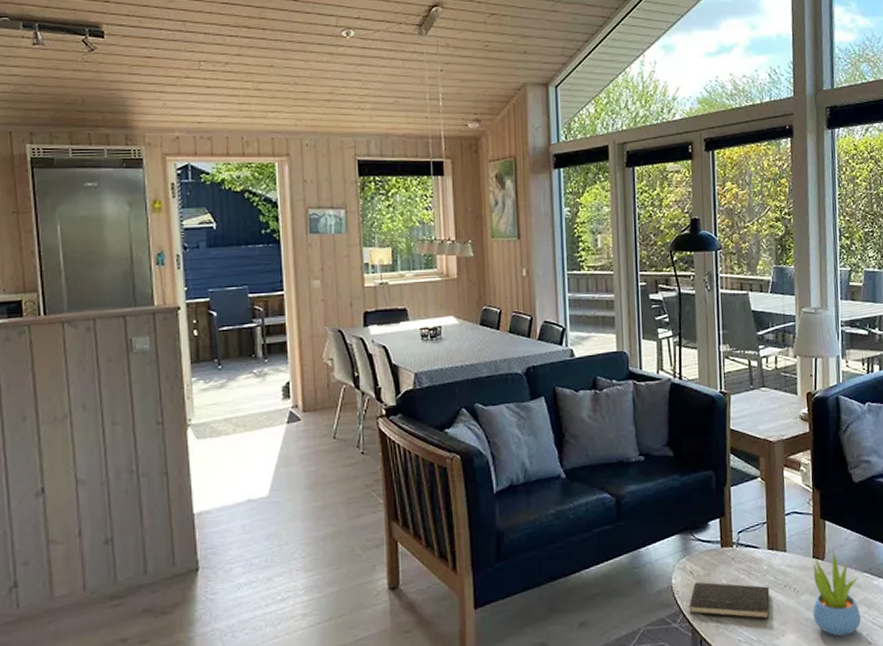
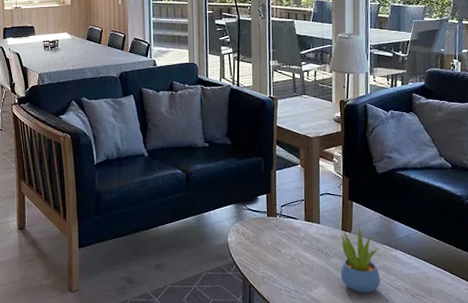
hardcover book: present [689,581,770,620] -> none [241,241,306,275]

